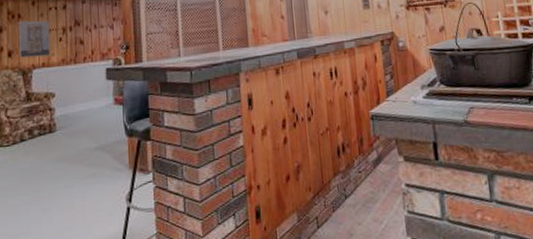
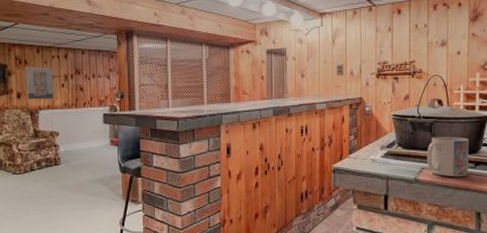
mug: none [473,69,523,116] -> present [427,137,469,177]

